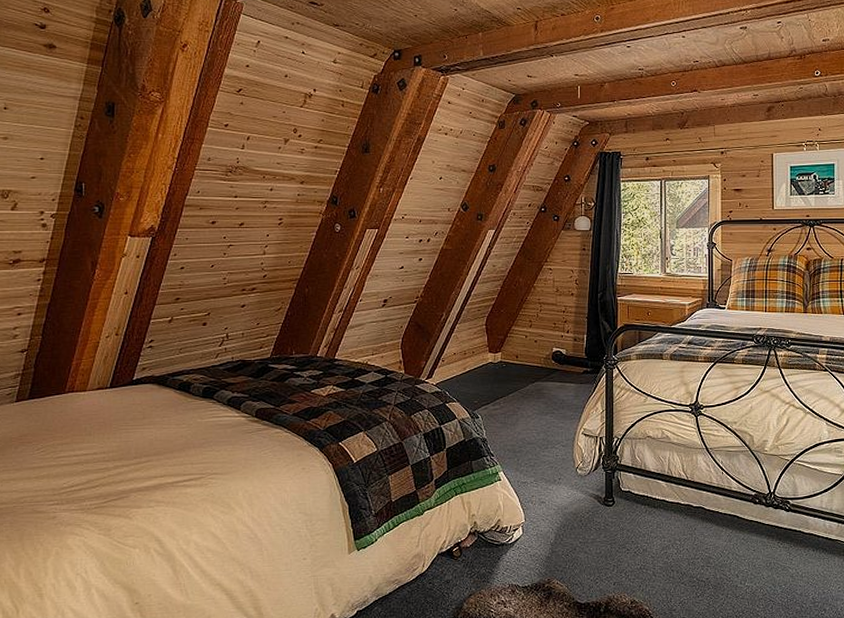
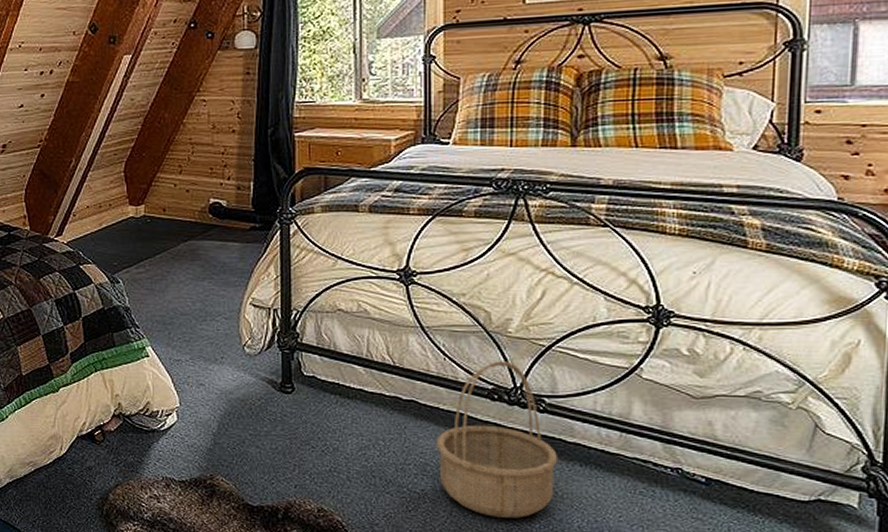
basket: none [716,473,799,596] -> present [436,361,559,518]

